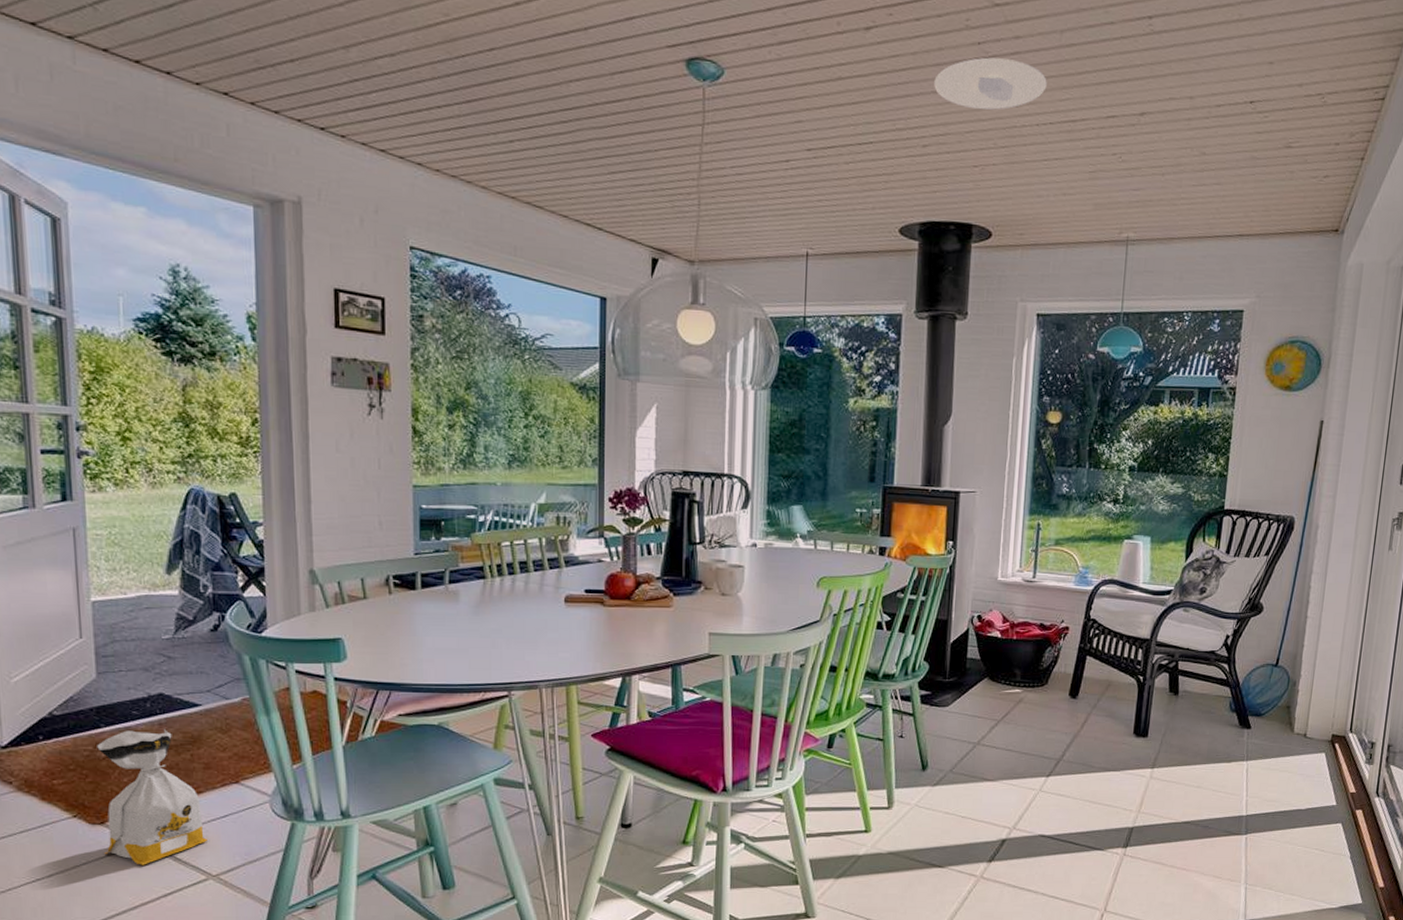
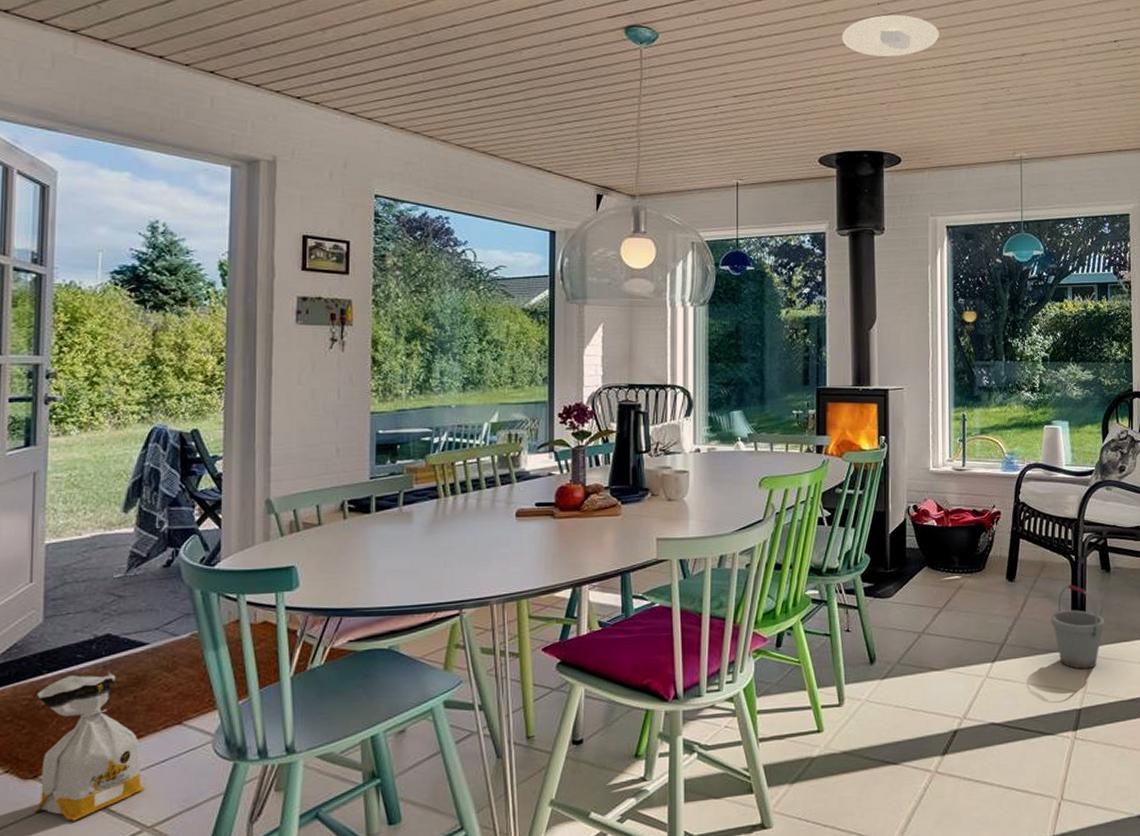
bucket: none [1111,704,1168,789] -> present [1050,584,1105,669]

